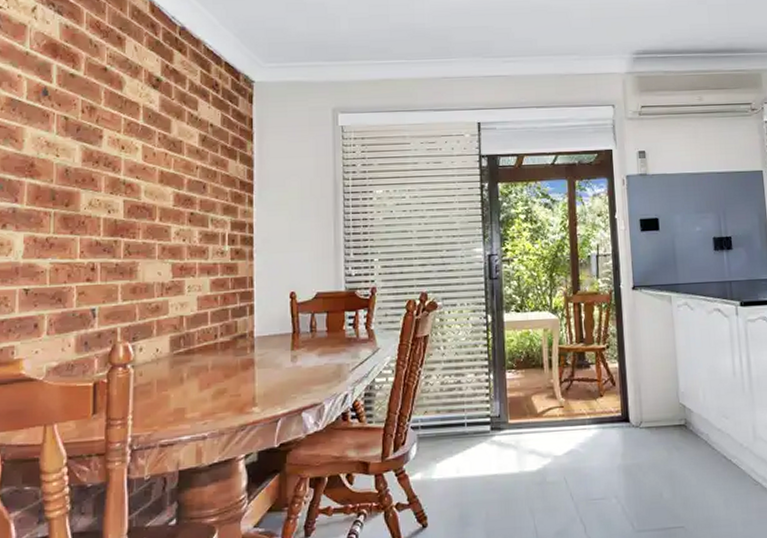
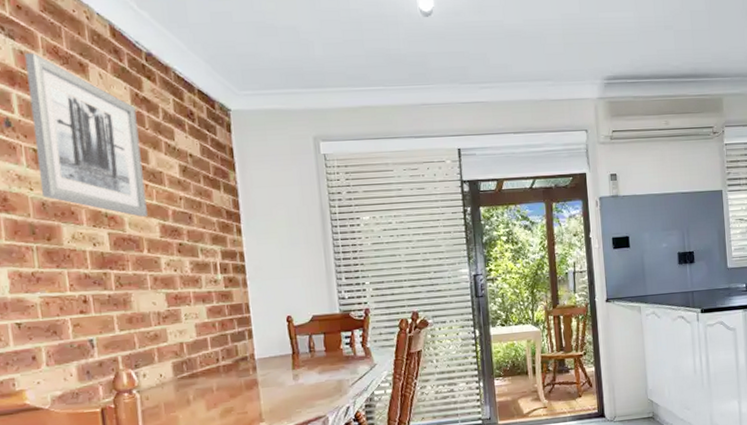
wall art: none [66,27,164,185] -> present [24,53,148,217]

